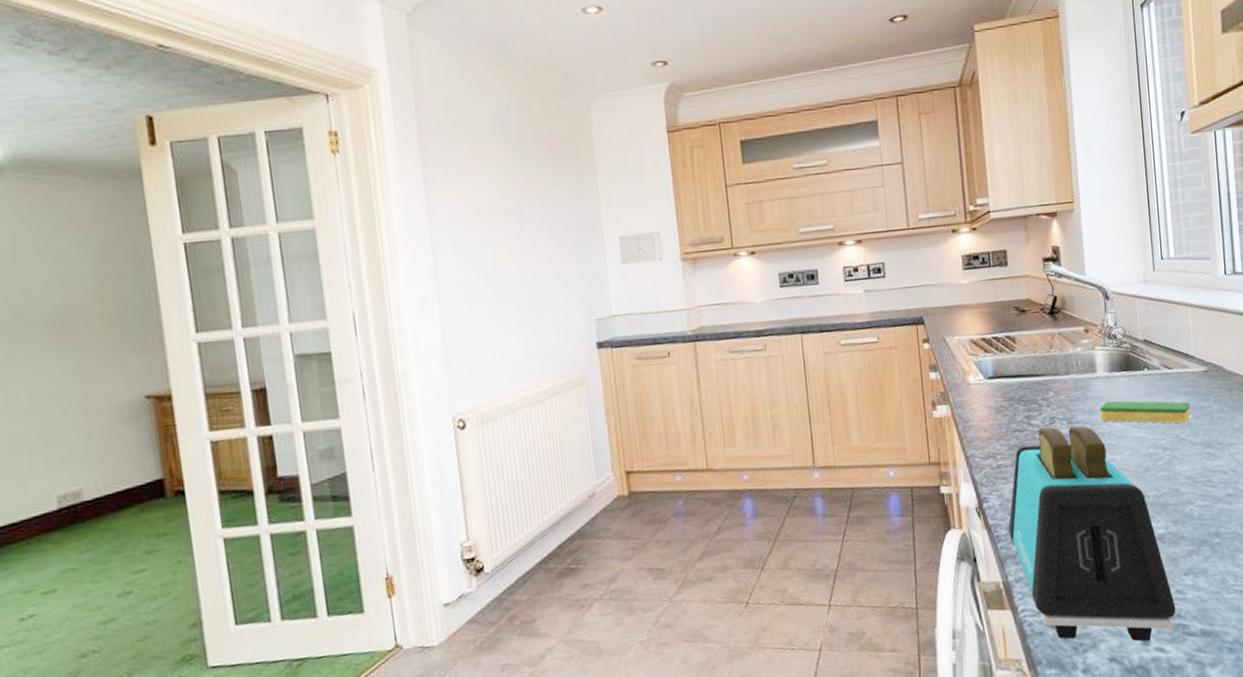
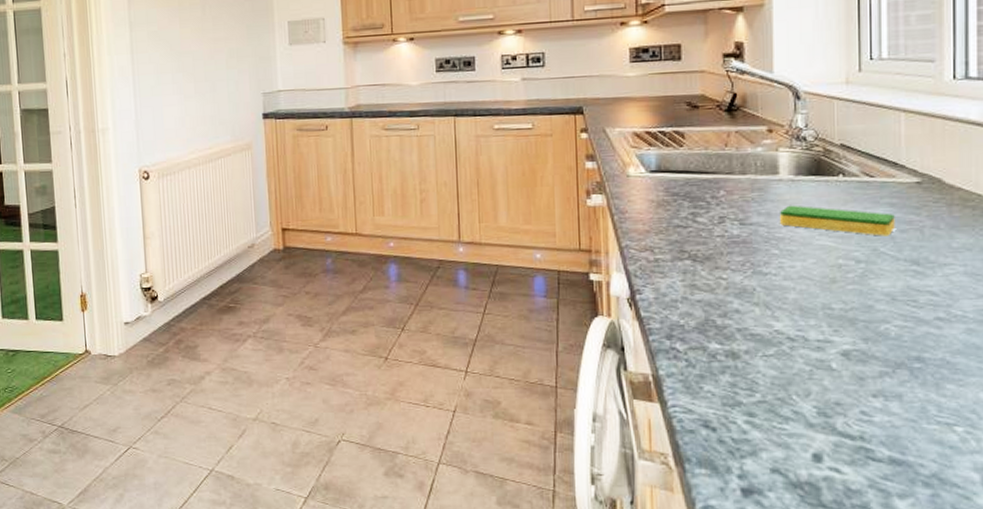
toaster: present [1008,425,1176,642] -> none [662,225,858,459]

